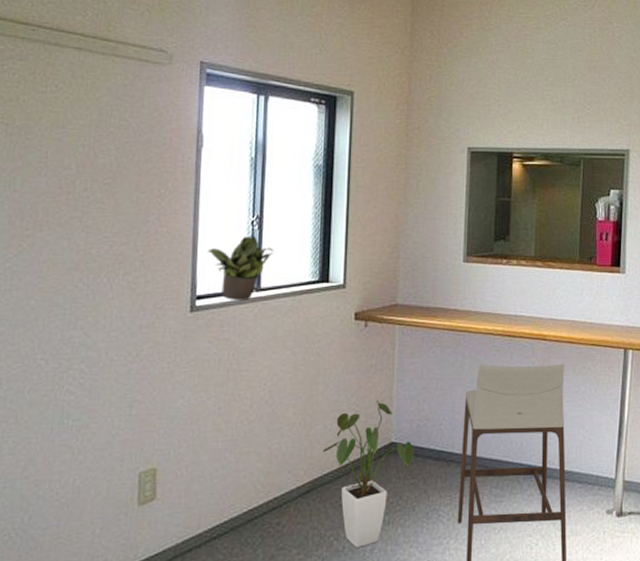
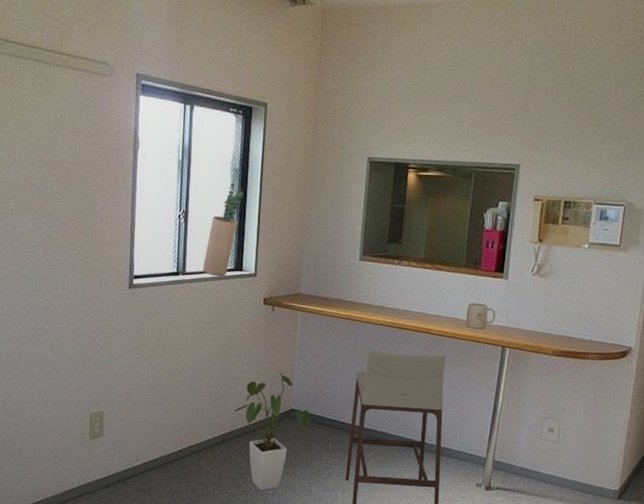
potted plant: present [207,234,274,302] -> none [142,226,197,283]
vase: none [280,177,328,291] -> present [202,179,243,277]
mug: none [584,302,615,330] -> present [466,302,496,329]

